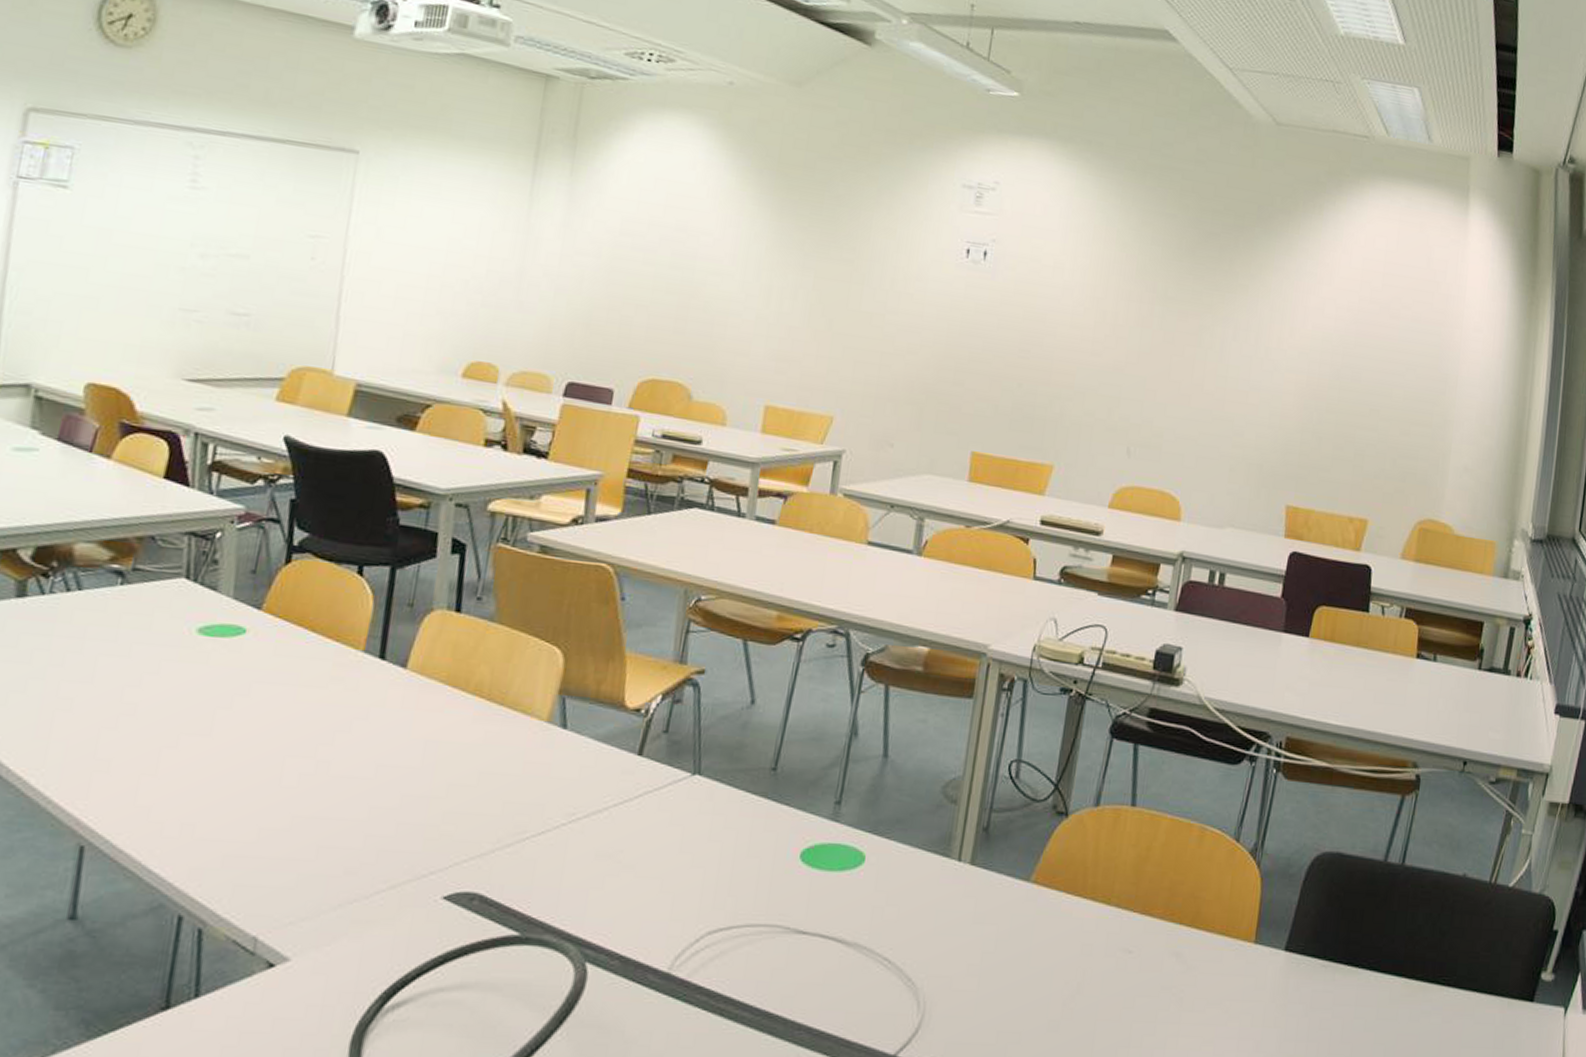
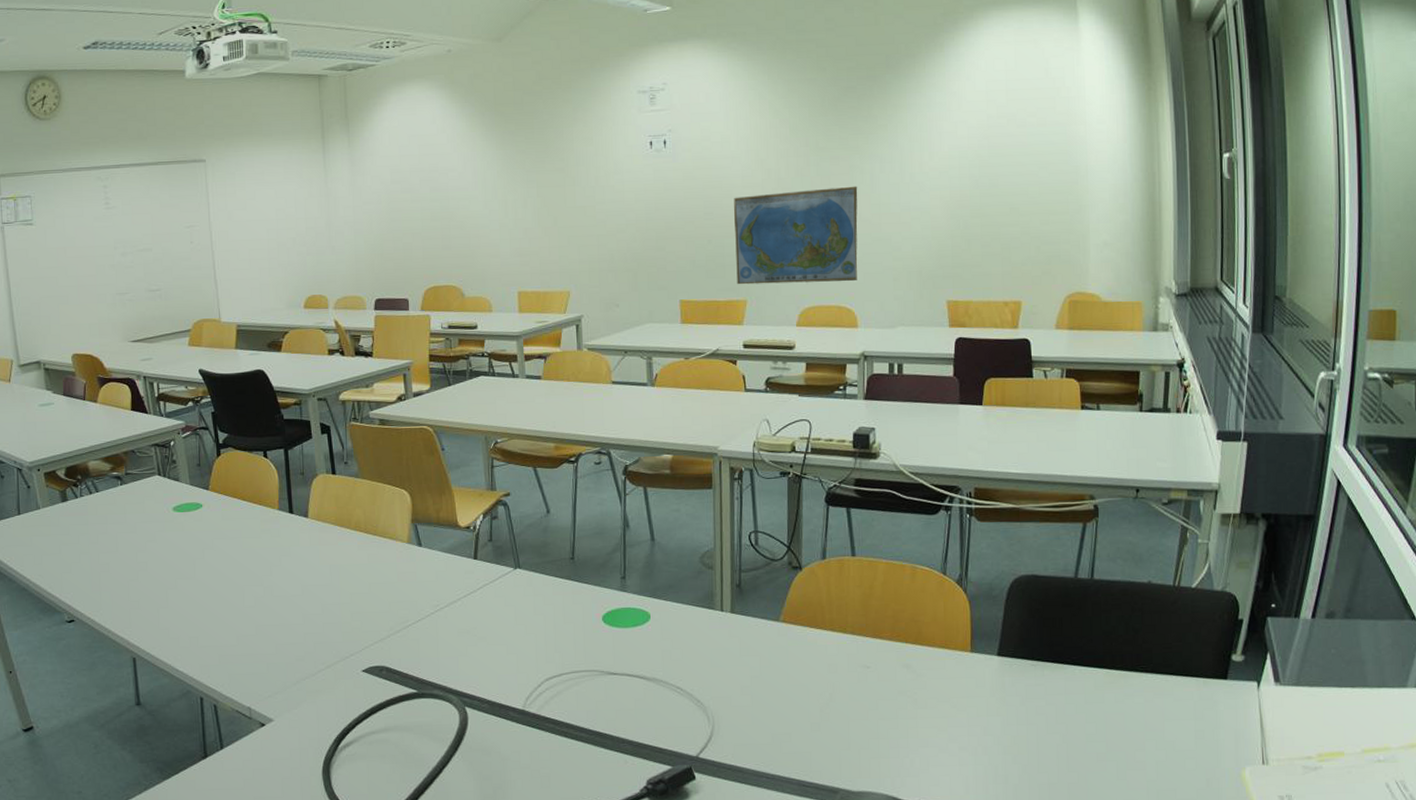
world map: none [1045,336,1205,464] -> present [734,186,858,285]

